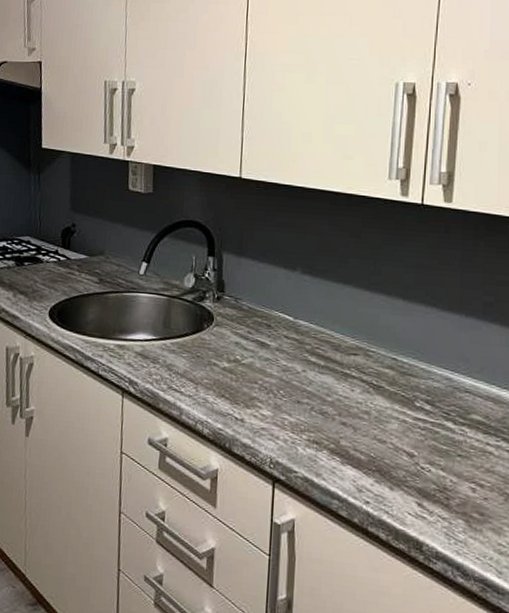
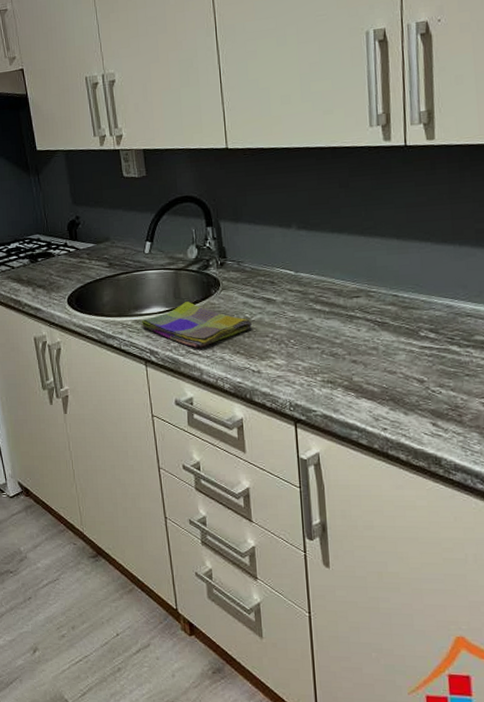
dish towel: none [123,332,241,385] -> present [140,301,252,348]

